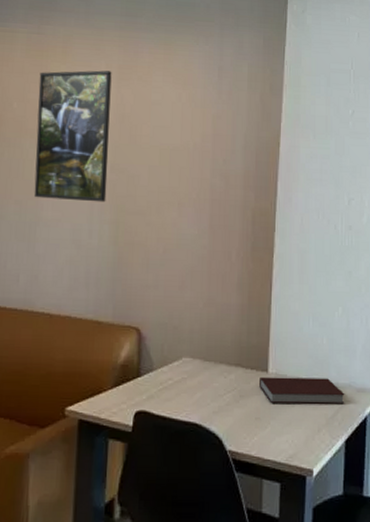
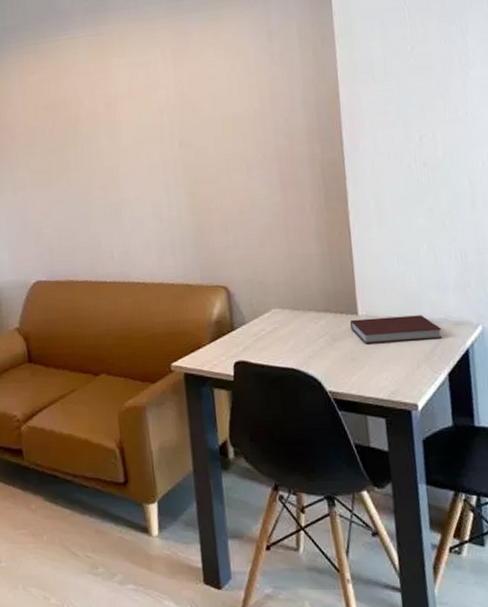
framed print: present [33,70,112,203] -> none [103,55,179,182]

